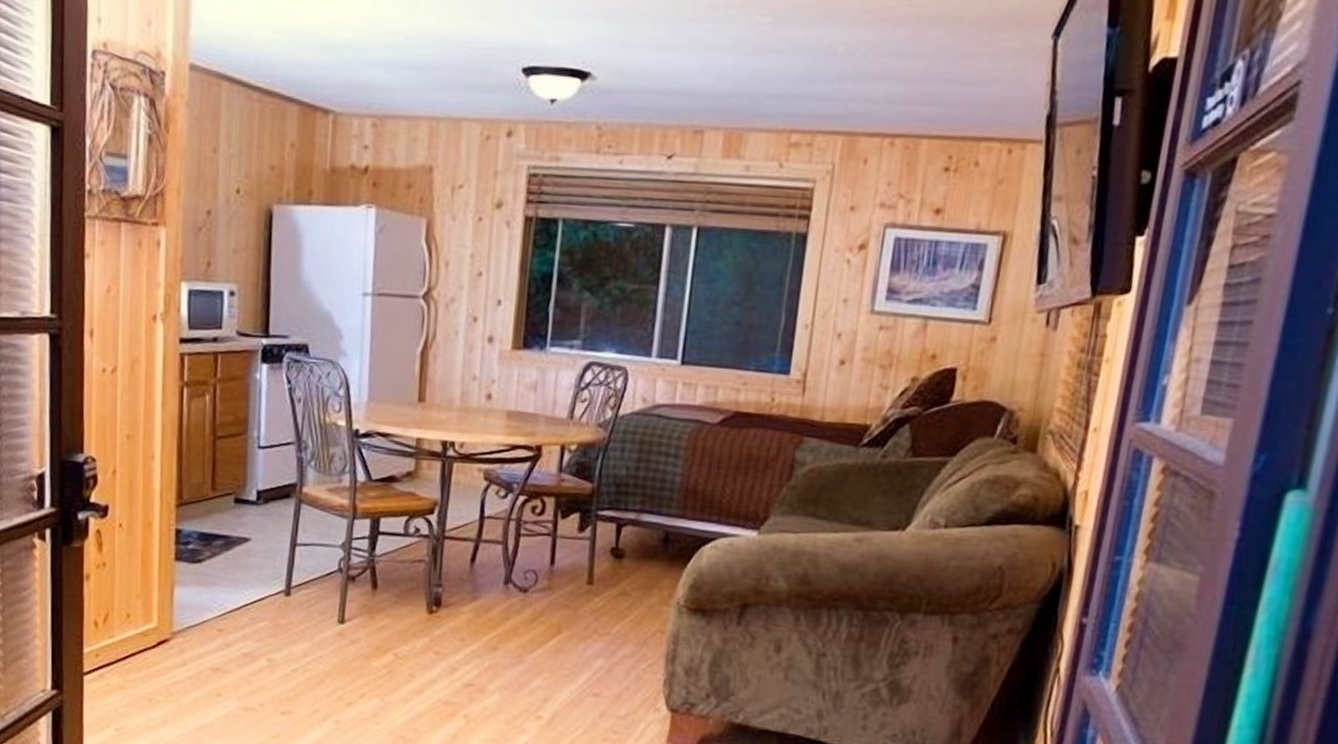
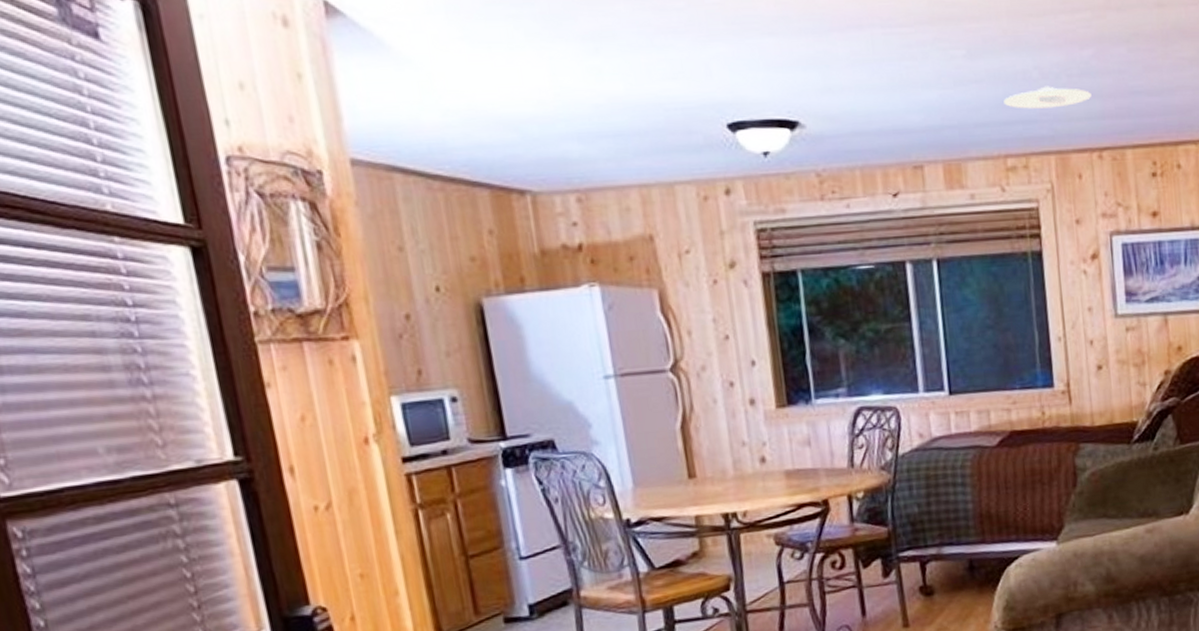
recessed light: none [801,63,897,87] -> present [1004,86,1092,109]

